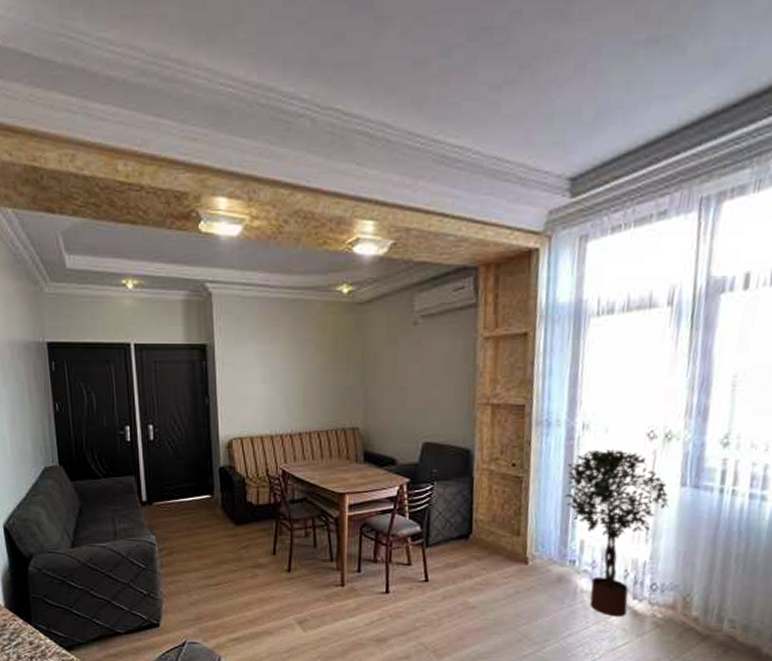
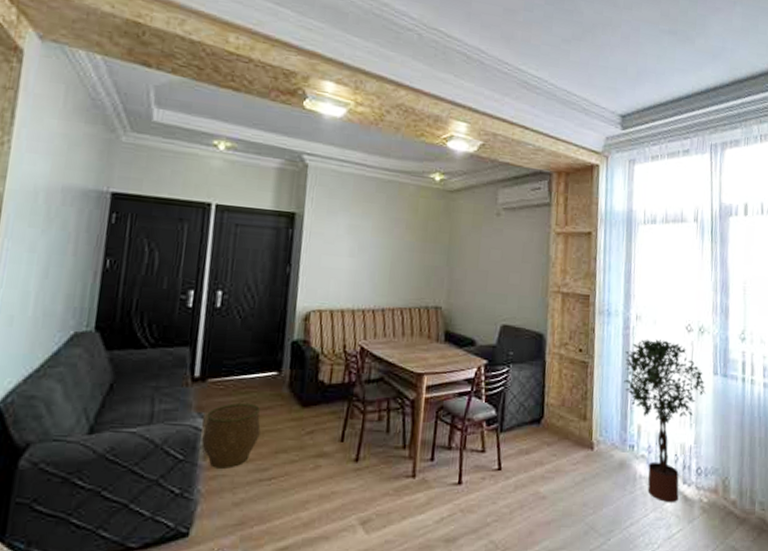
basket: none [157,520,203,576] -> present [202,401,261,469]

